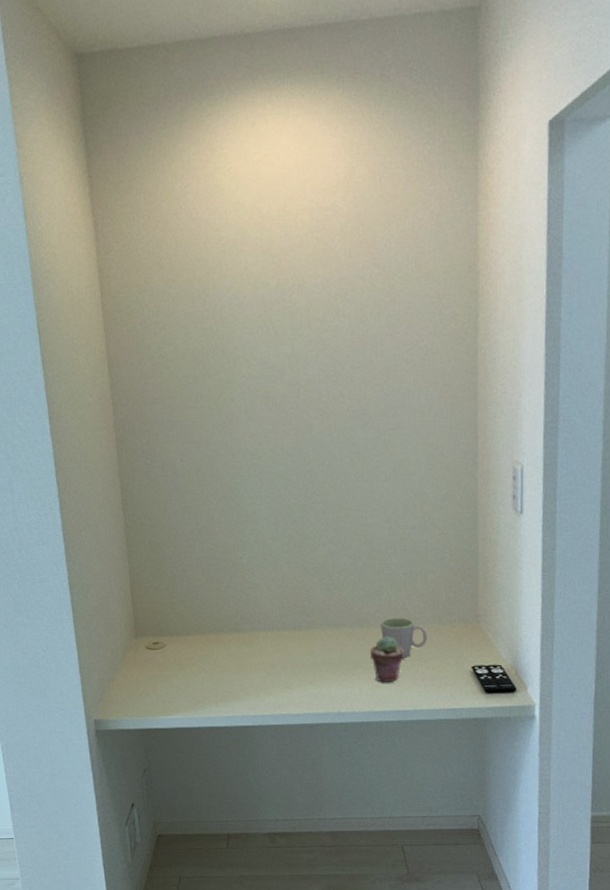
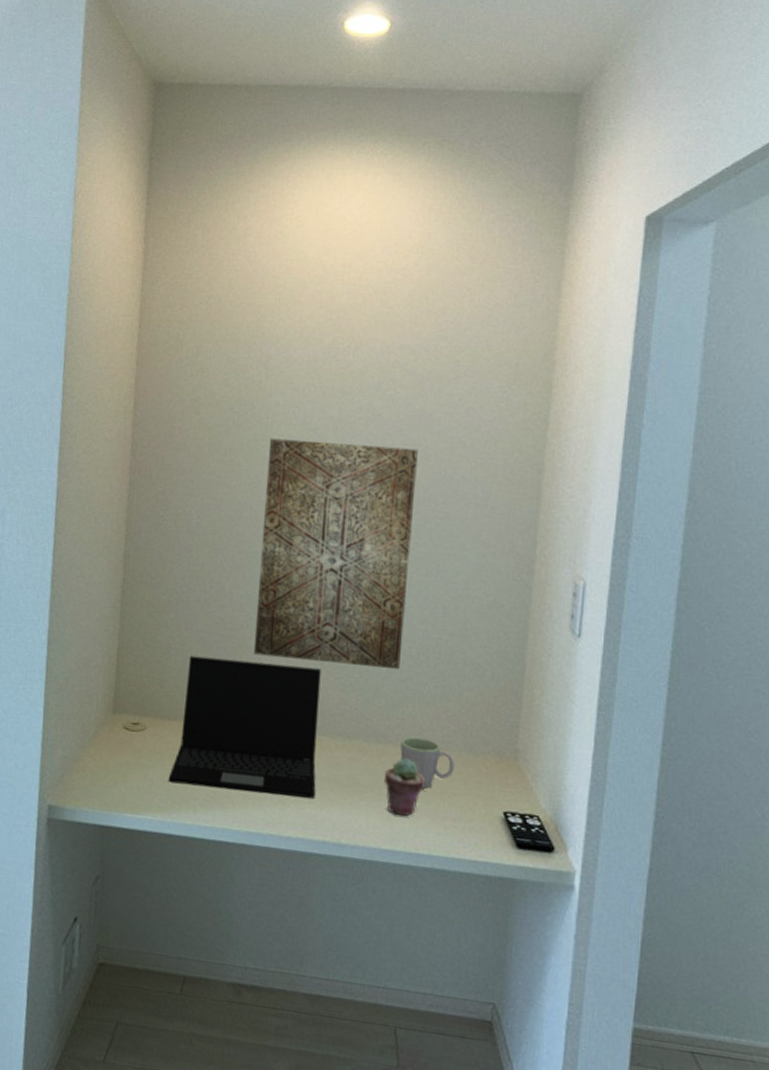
laptop: none [190,573,315,686] -> present [168,655,321,798]
wall art: none [234,371,372,571] -> present [253,438,418,670]

